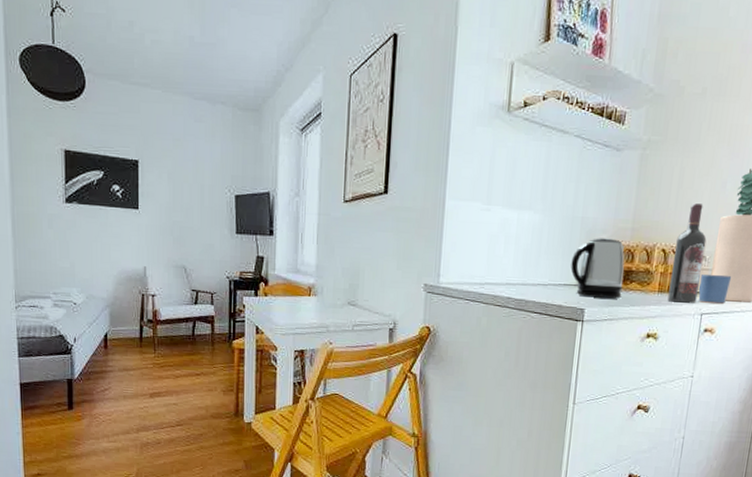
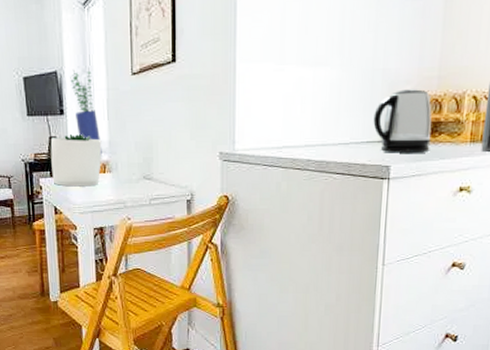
planter: none [256,254,309,309] -> present [50,133,102,187]
vase: none [282,191,309,278] -> present [70,67,102,155]

